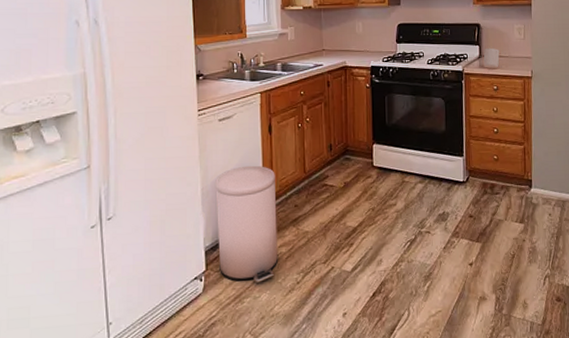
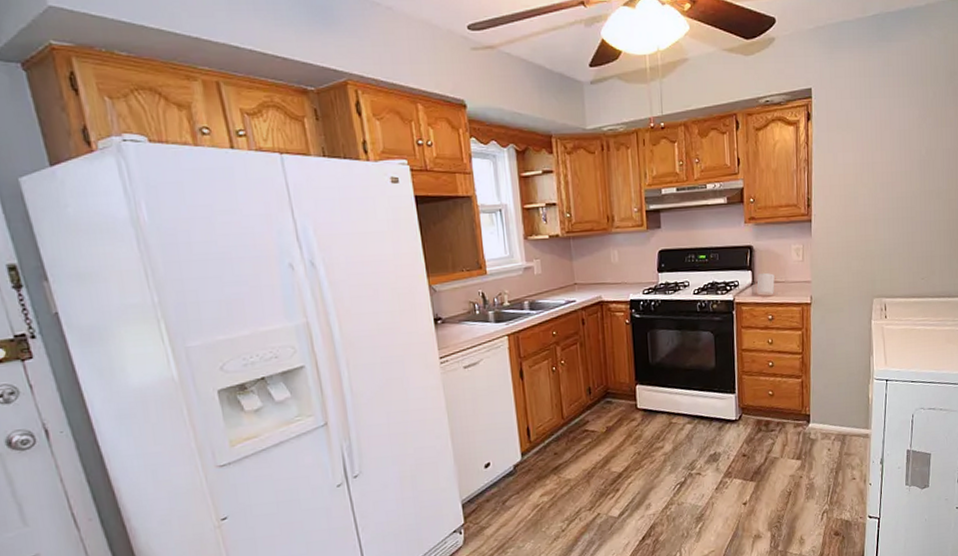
pedal bin: present [215,165,279,284] -> none [466,413,541,533]

